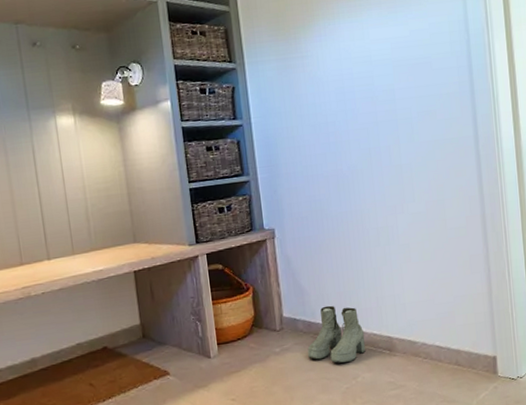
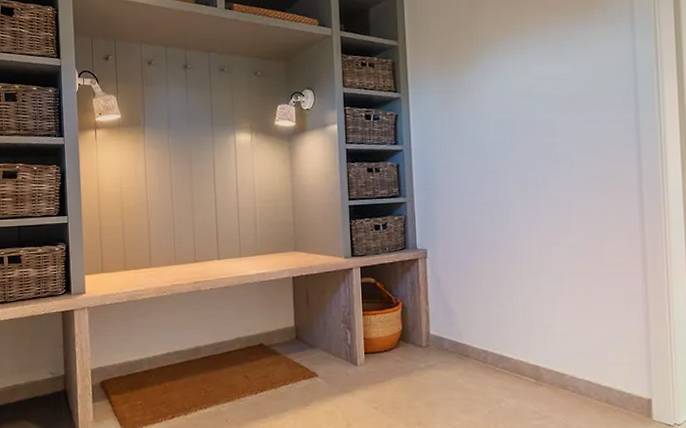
boots: present [307,305,365,364] -> none [452,328,511,387]

